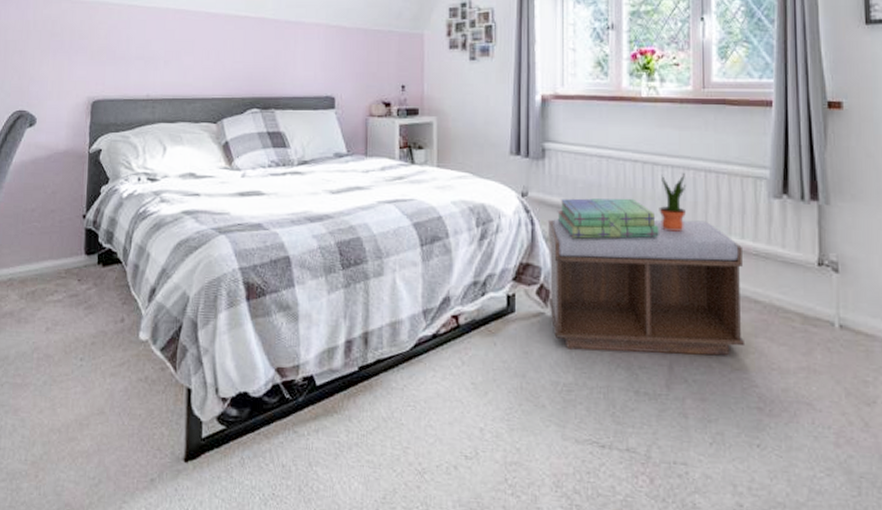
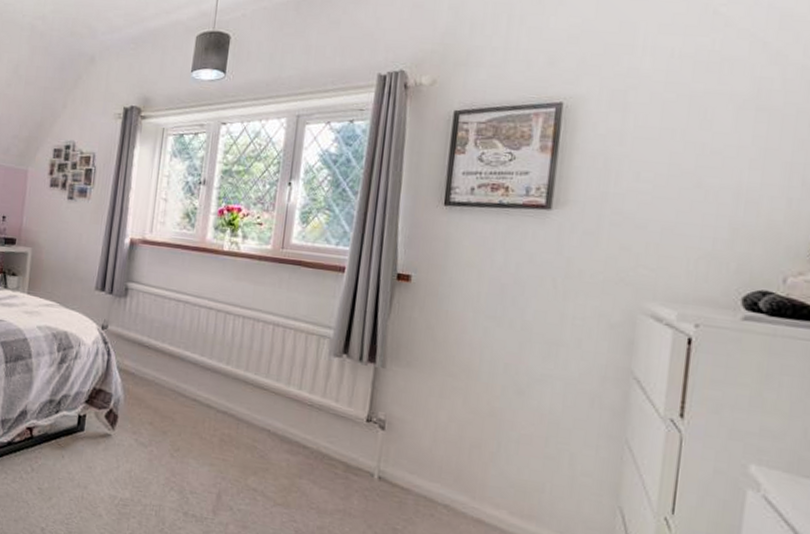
bench: present [548,219,744,356] -> none [115,352,299,491]
stack of books: present [557,198,659,239] -> none [132,335,224,379]
potted plant: present [659,173,687,232] -> none [226,323,255,377]

